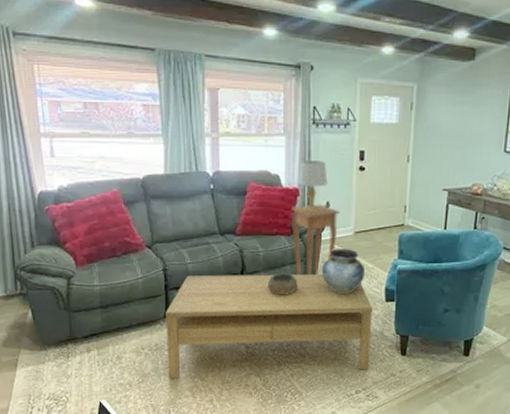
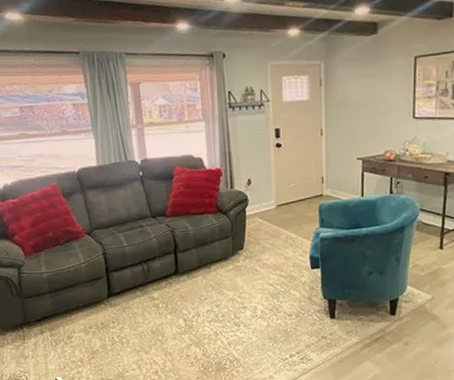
coffee table: present [166,273,373,378] -> none [108,247,301,353]
decorative bowl: present [268,273,299,298] -> none [199,248,229,272]
side table: present [291,204,340,276] -> none [216,181,261,250]
table lamp: present [297,160,328,212] -> none [219,141,248,190]
vase: present [321,249,365,293] -> none [248,221,289,264]

